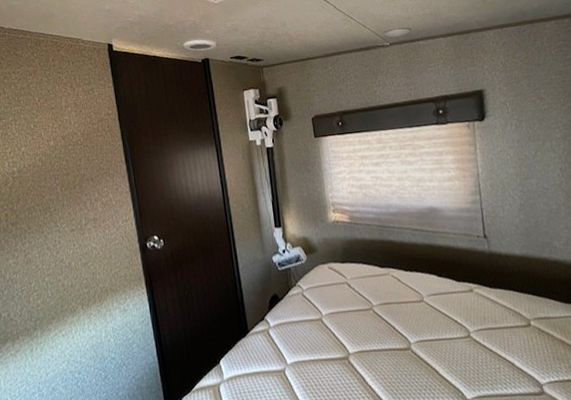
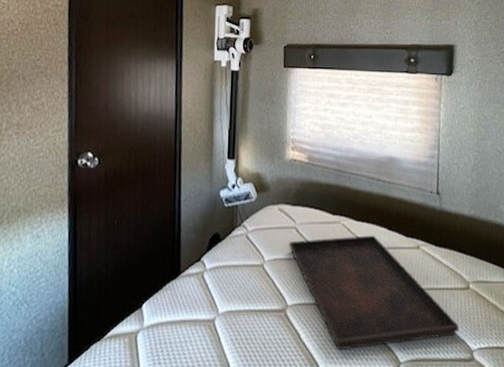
serving tray: none [343,283,524,390] -> present [289,235,459,350]

